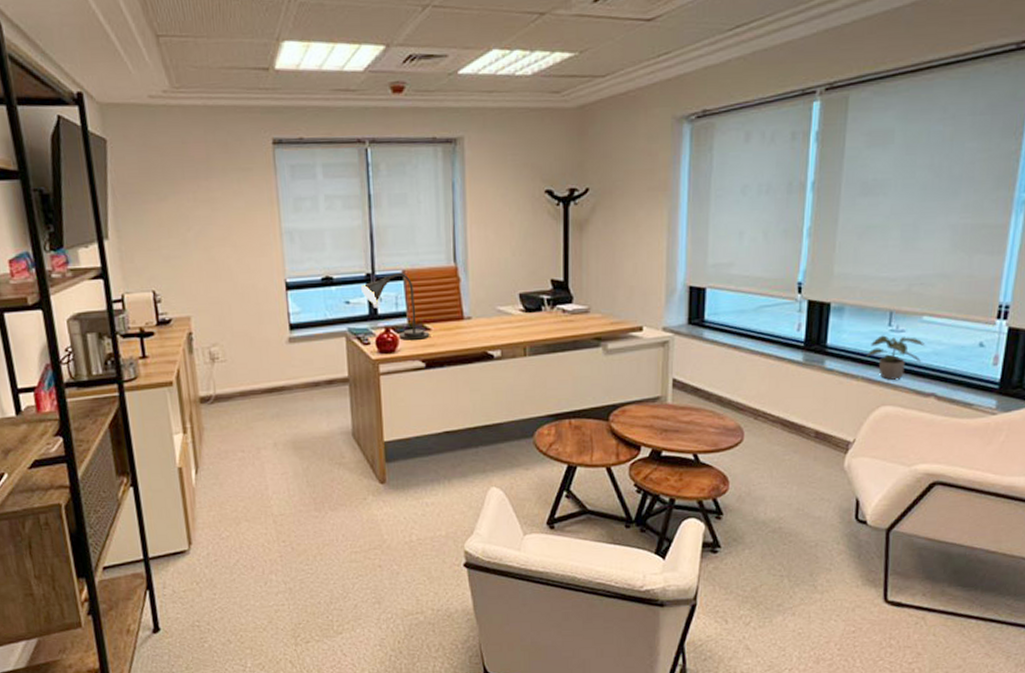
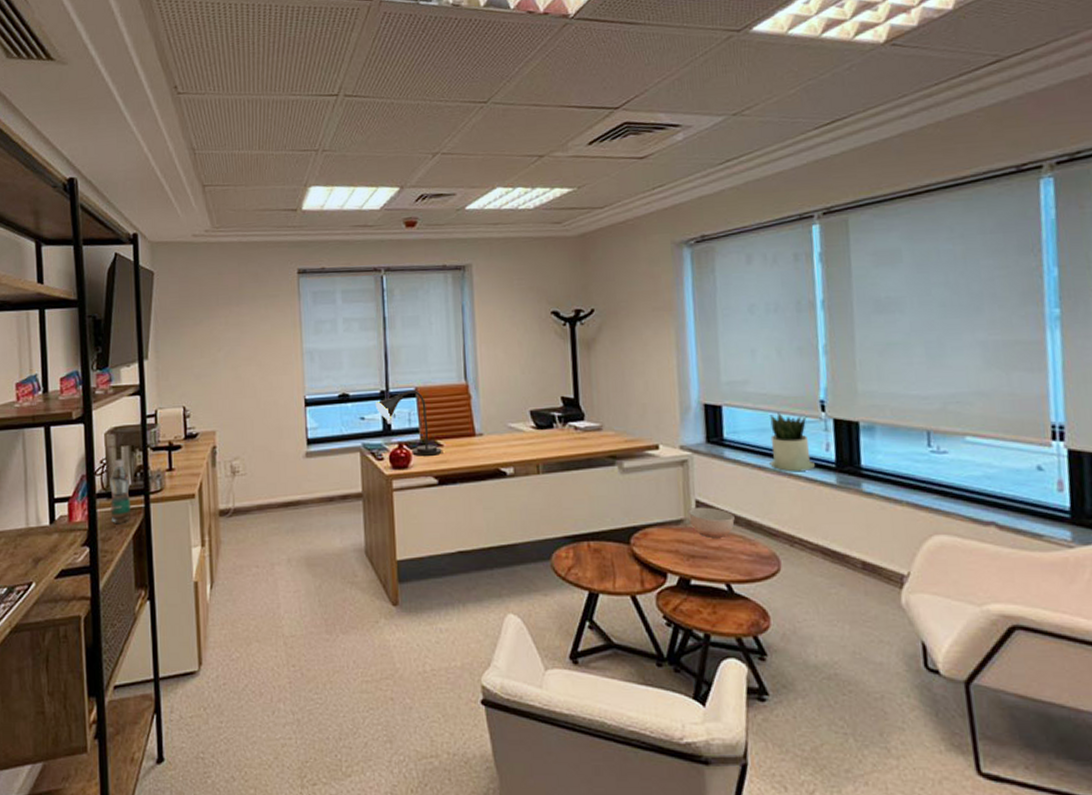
bottle: none [78,346,105,414] -> present [110,459,132,524]
bowl: none [664,385,707,414] -> present [687,507,735,539]
planter: none [744,293,785,351] -> present [769,412,815,472]
potted plant: present [866,335,926,380] -> none [907,456,975,506]

